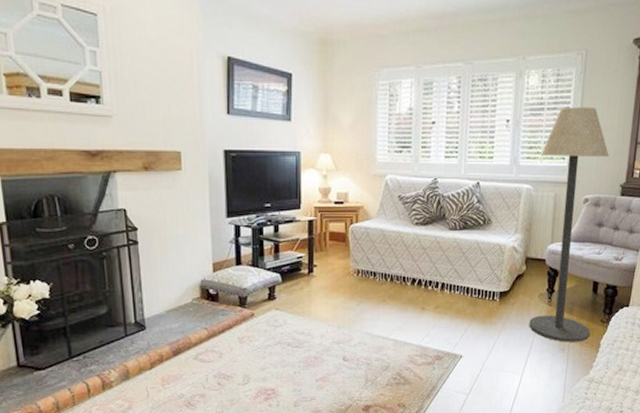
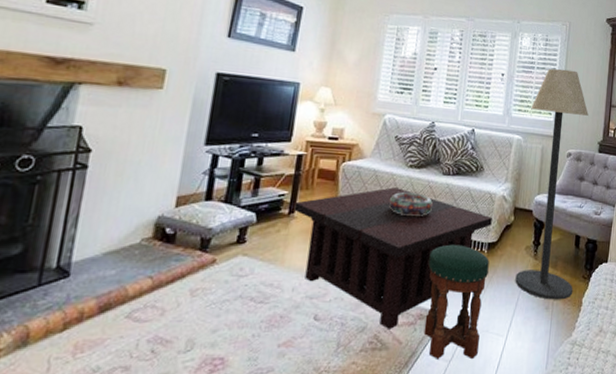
coffee table: none [312,245,503,368] -> present [294,187,492,329]
decorative bowl: none [398,249,442,271] -> present [388,192,434,217]
stool: none [441,294,502,393] -> present [423,244,490,360]

